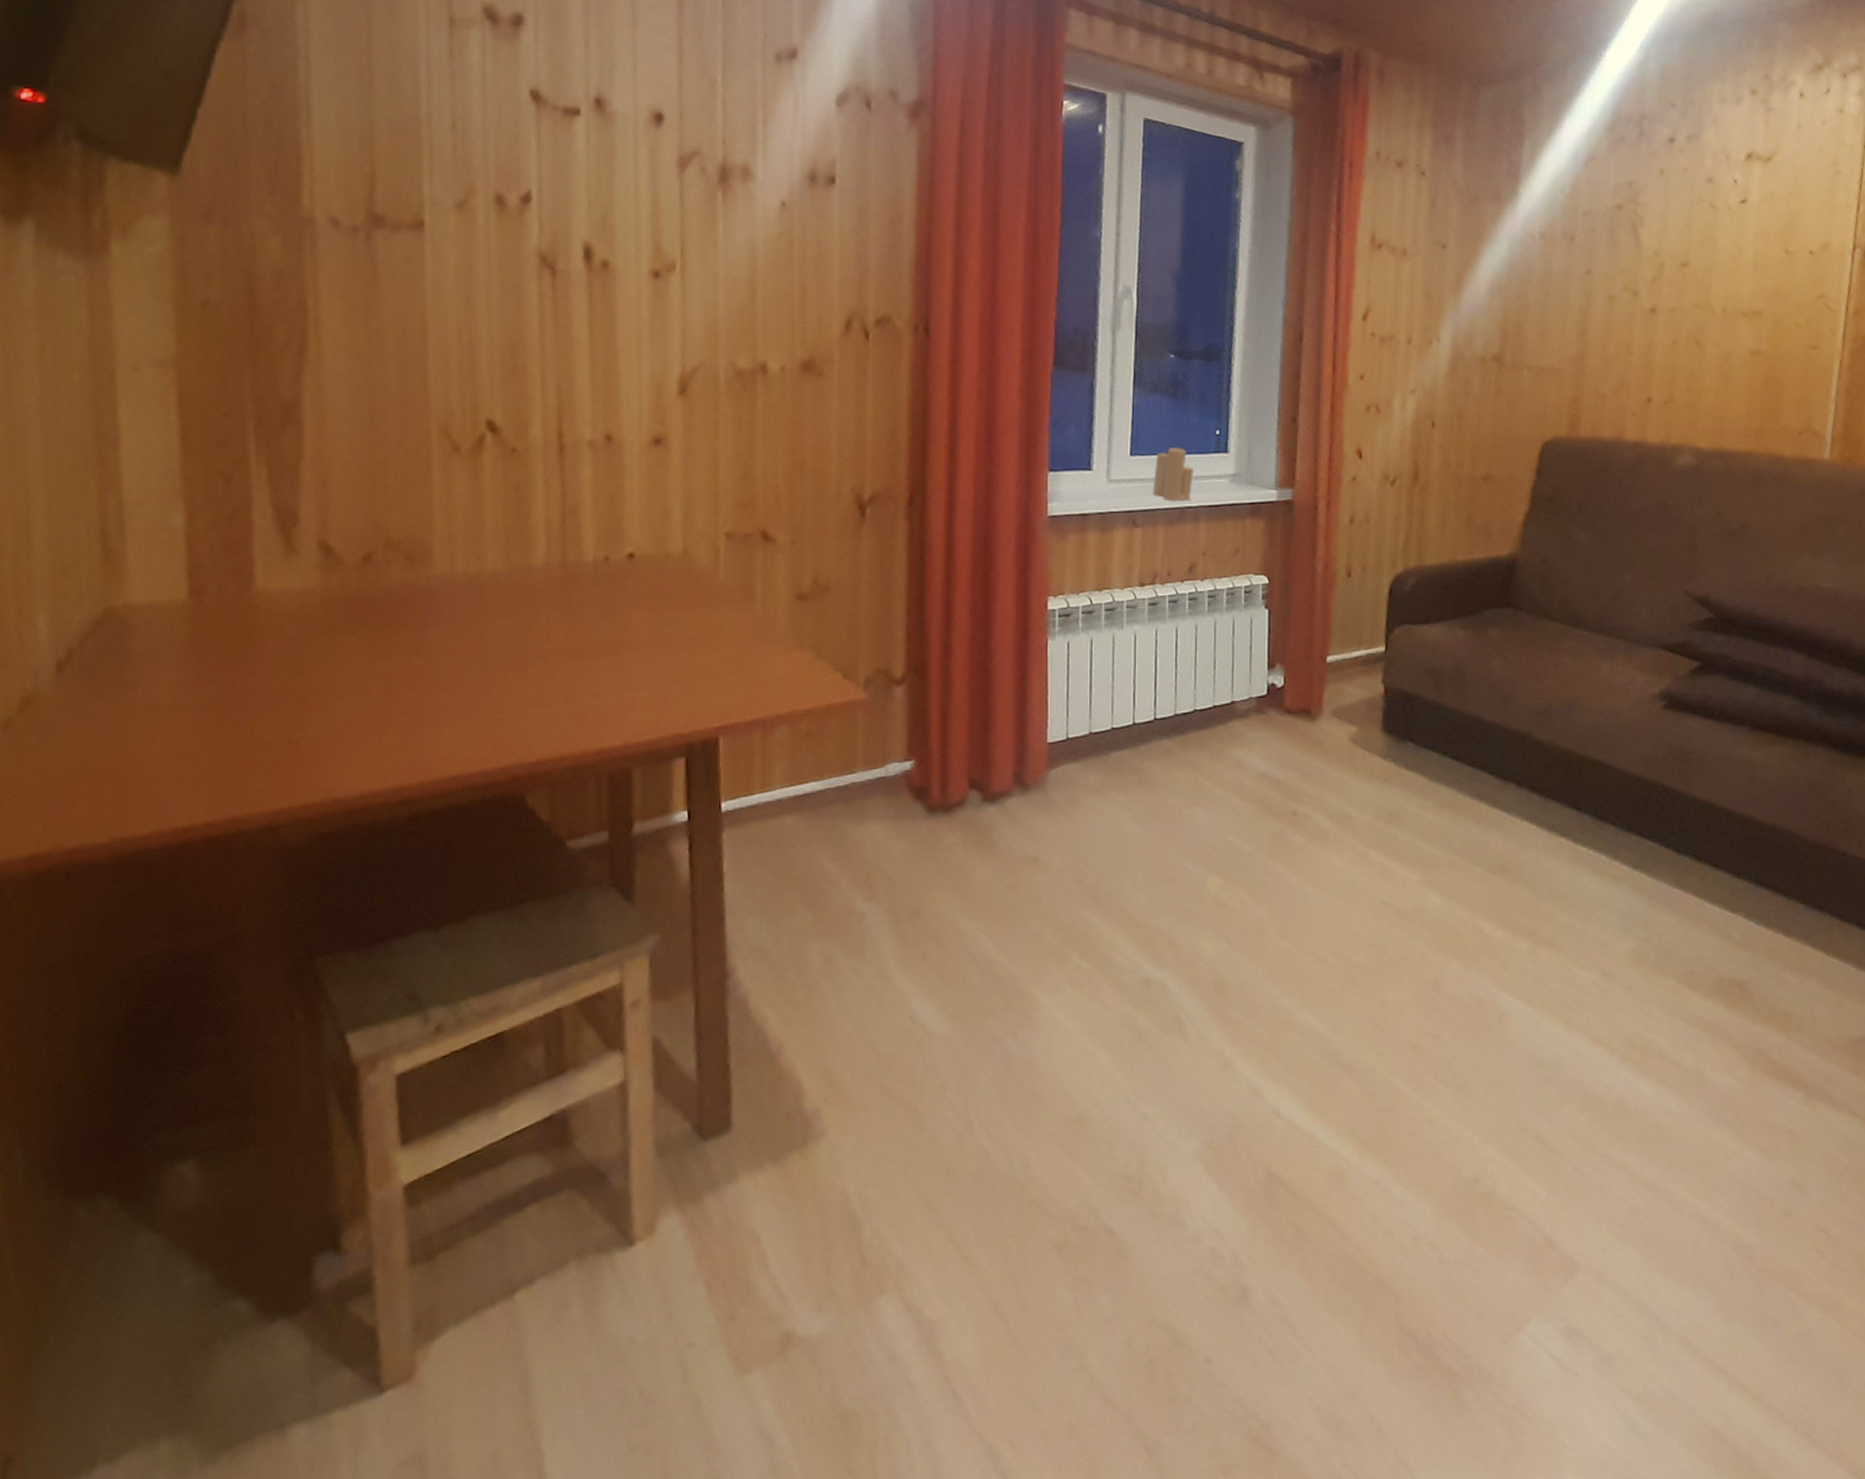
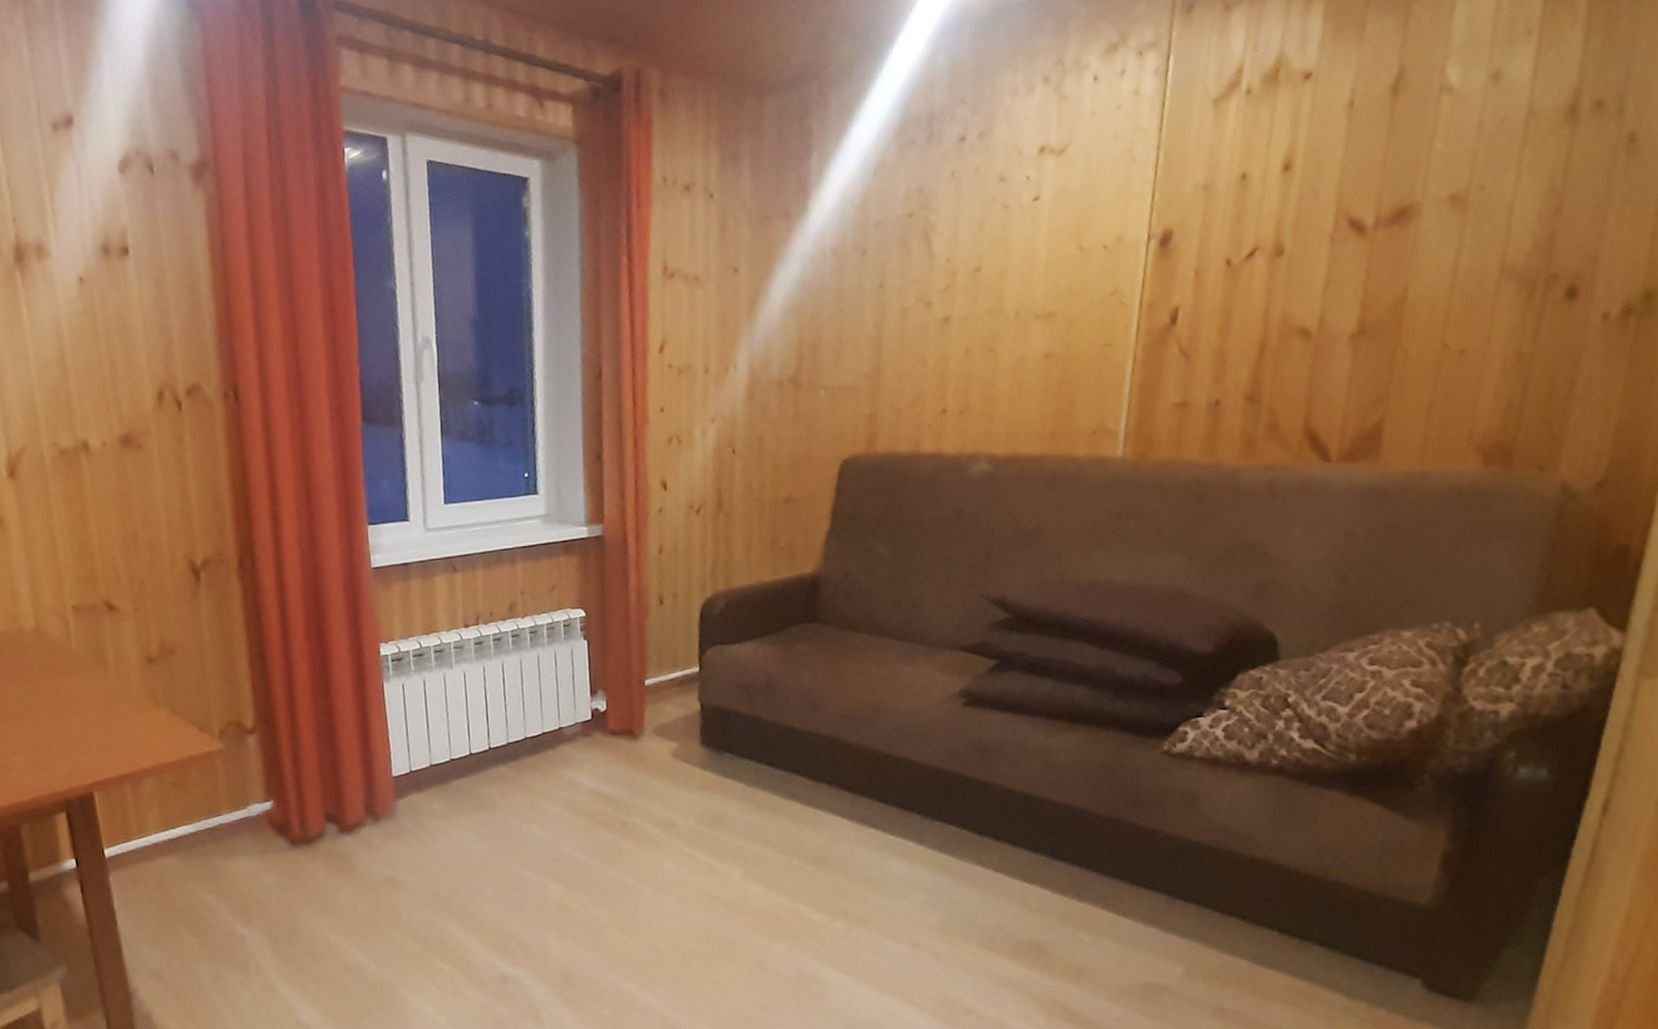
candle: present [1152,445,1193,502] -> none [468,490,507,546]

